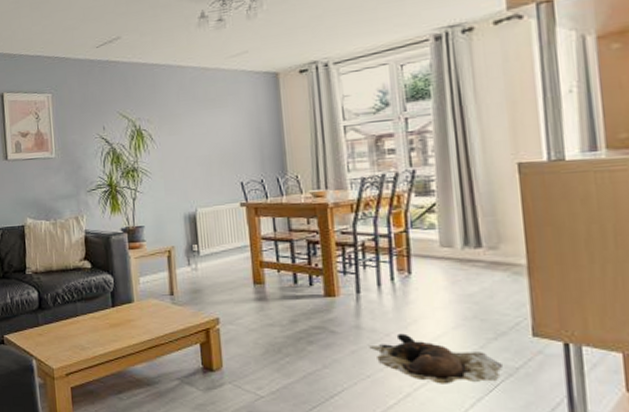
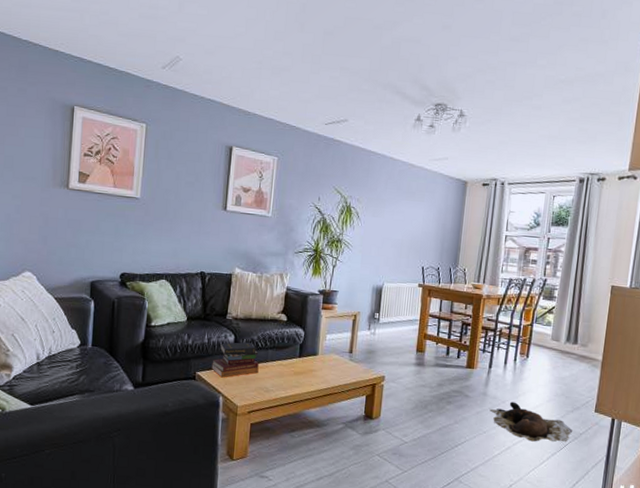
books: none [18,296,70,339] -> present [211,342,259,378]

